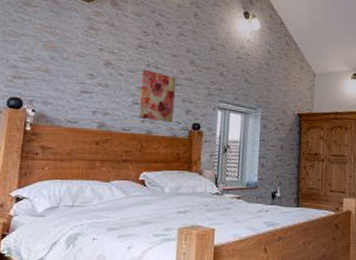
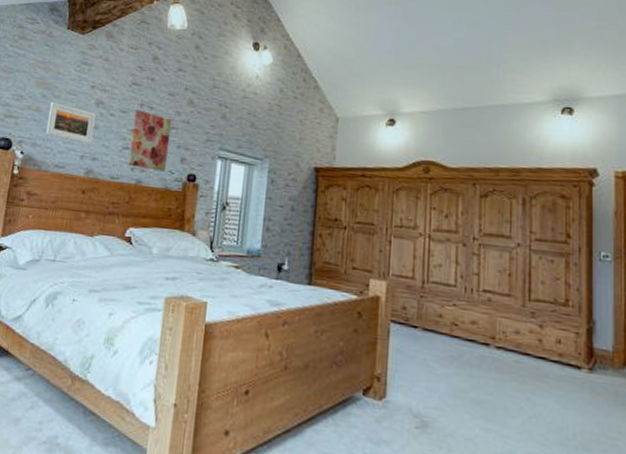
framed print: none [56,64,106,101] -> present [45,102,96,145]

